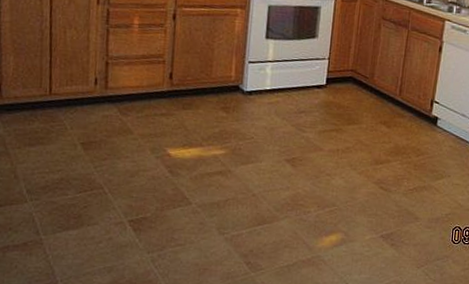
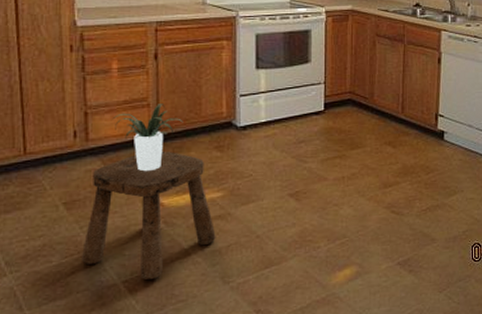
stool: none [94,105,216,223] -> present [82,151,216,281]
potted plant: none [130,61,195,123] -> present [112,104,183,172]

